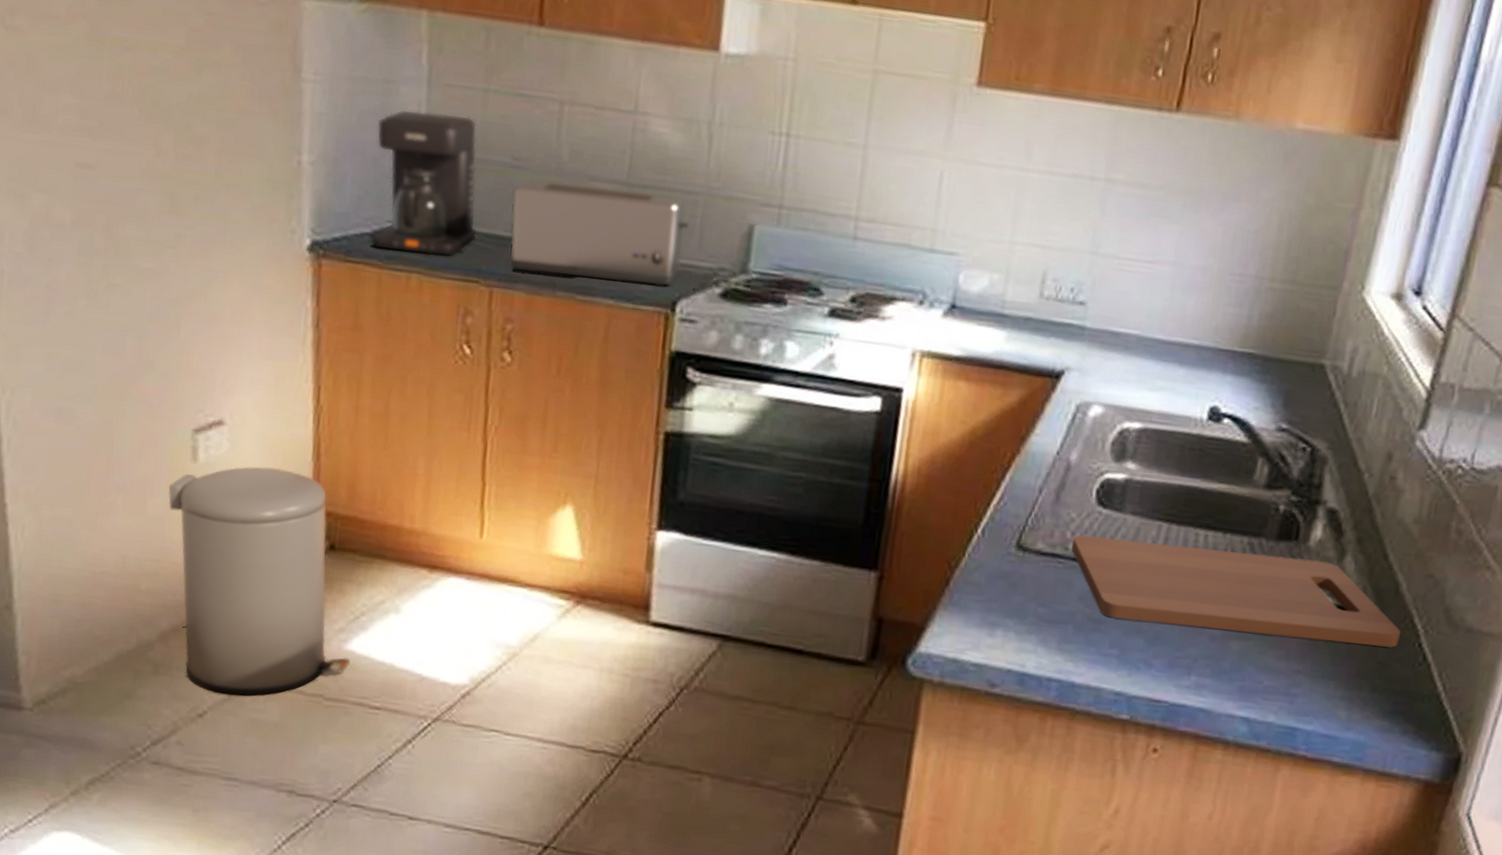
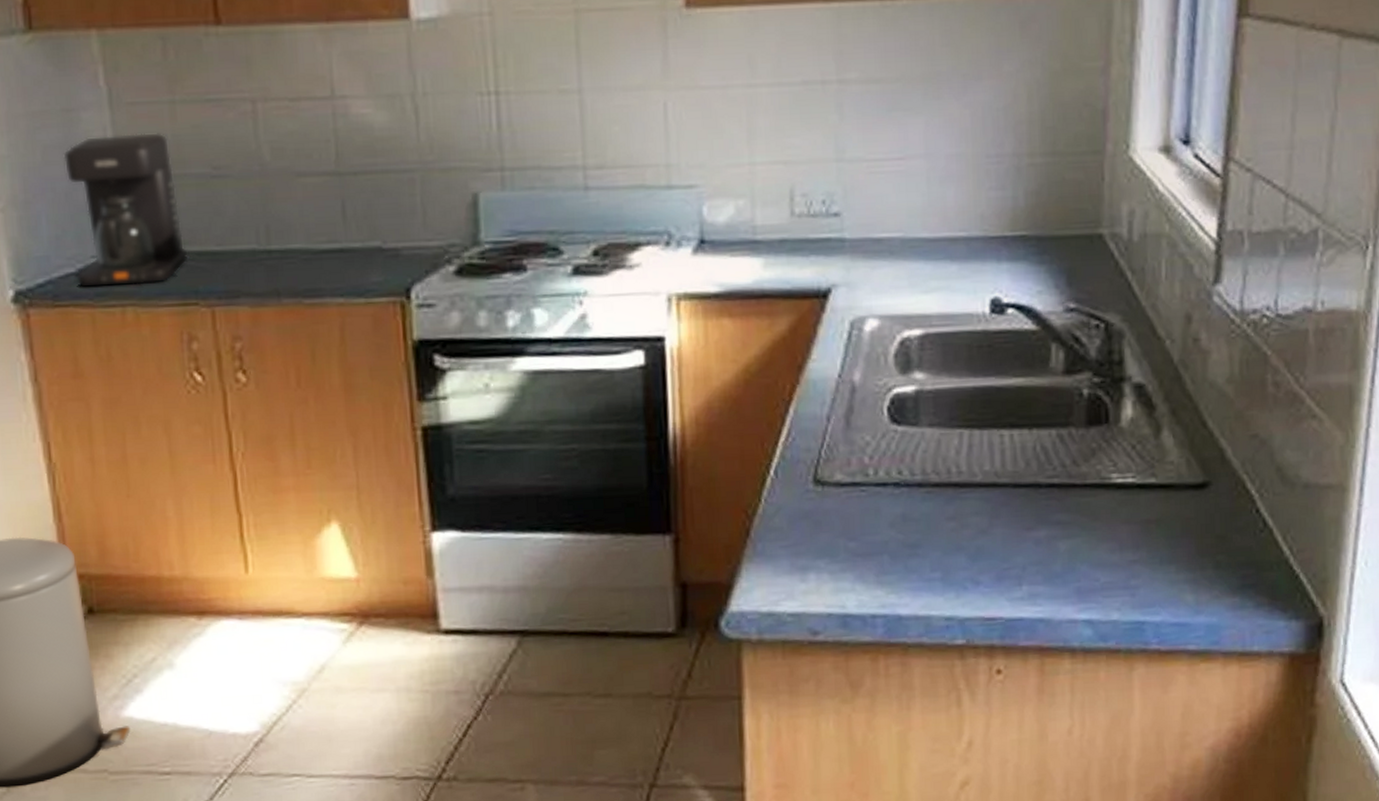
toaster: present [510,179,690,287] -> none [218,177,410,284]
cutting board: present [1071,535,1401,648] -> none [871,440,1235,539]

